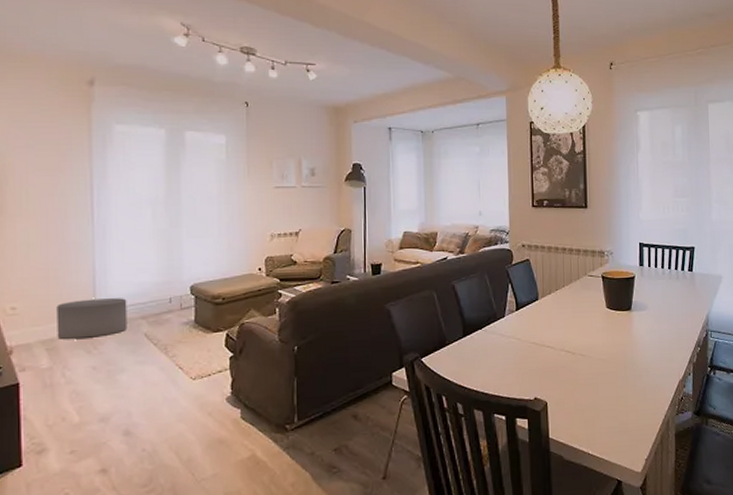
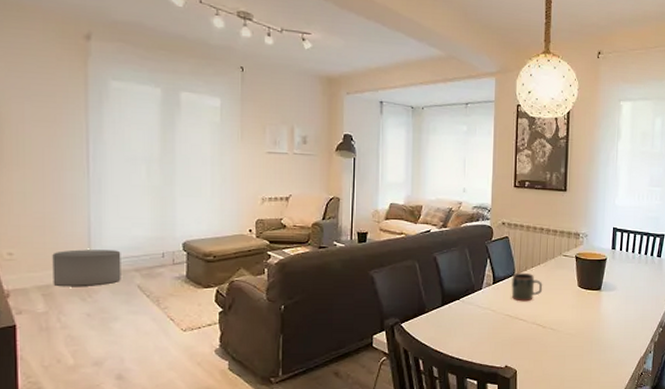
mug: none [535,296,569,328] -> present [511,272,543,302]

